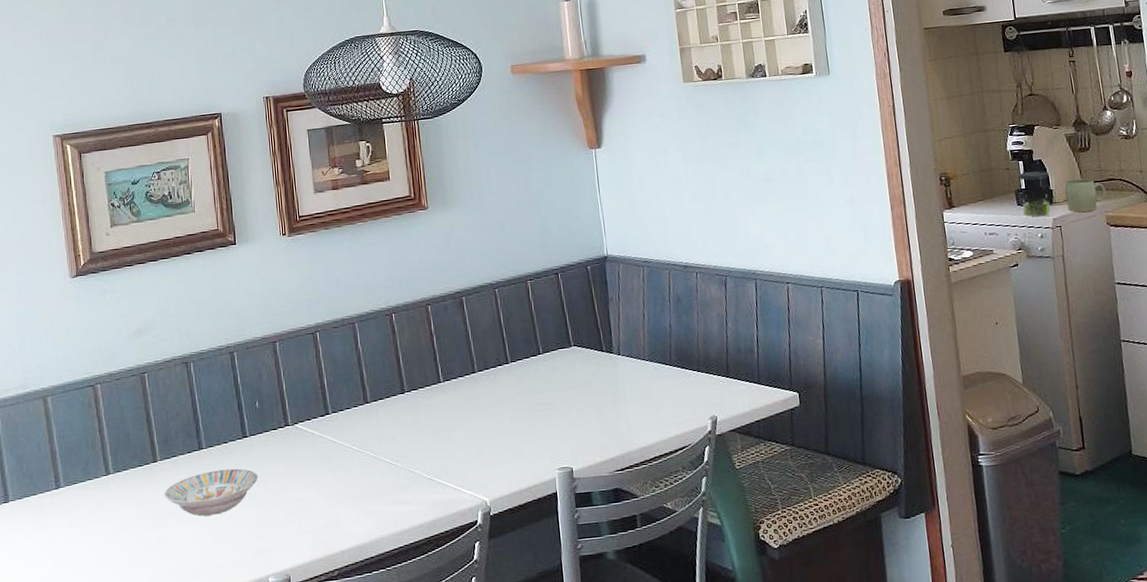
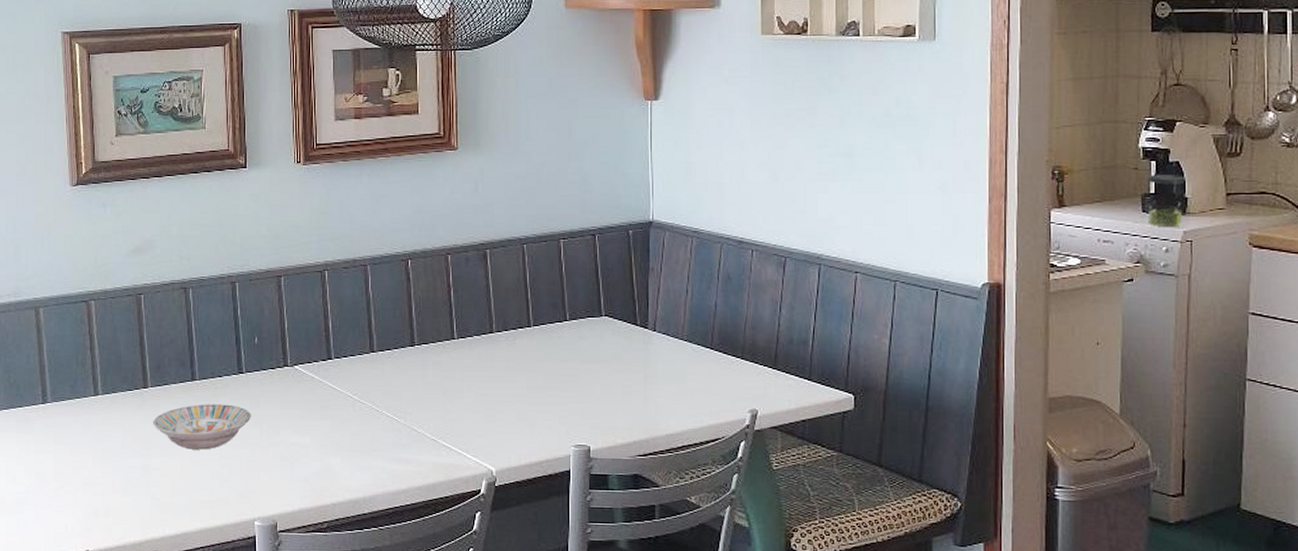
mug: present [1064,178,1106,212] -> none [1202,187,1253,227]

